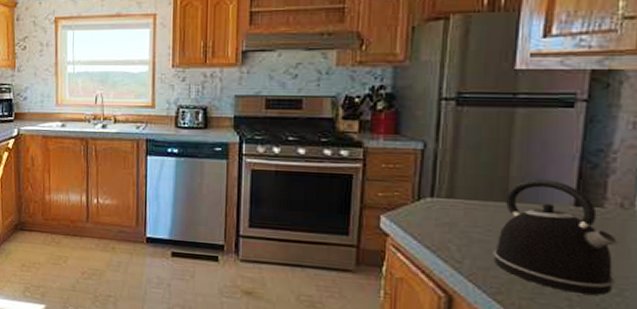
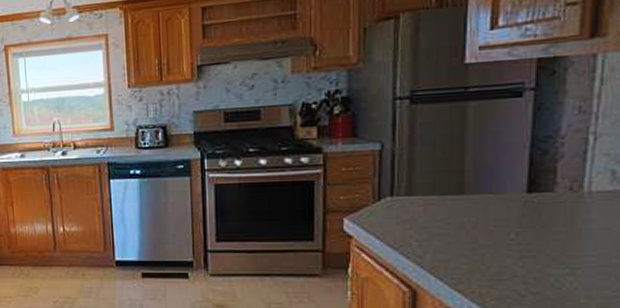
kettle: present [493,179,620,295] -> none [452,169,570,276]

